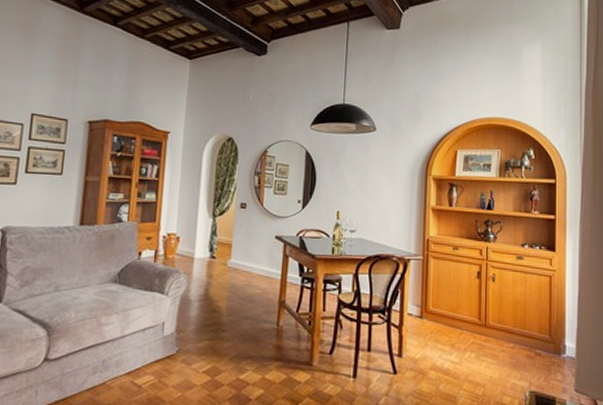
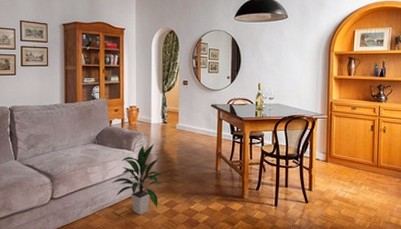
indoor plant: none [133,285,207,387] -> present [112,143,164,215]

